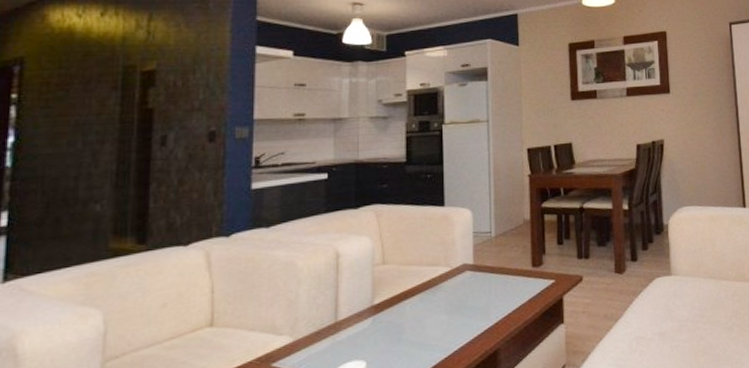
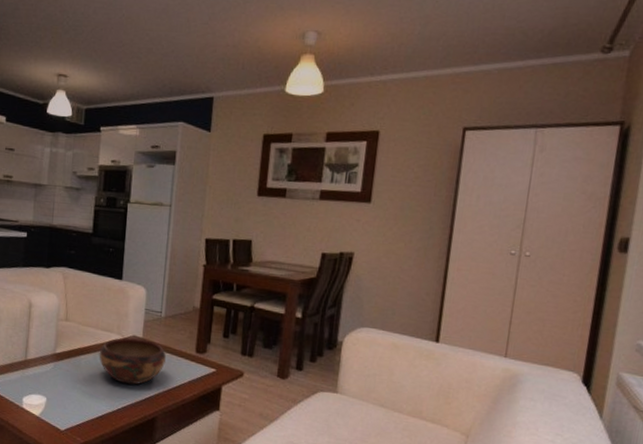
decorative bowl: none [426,265,502,321] -> present [99,337,167,385]

